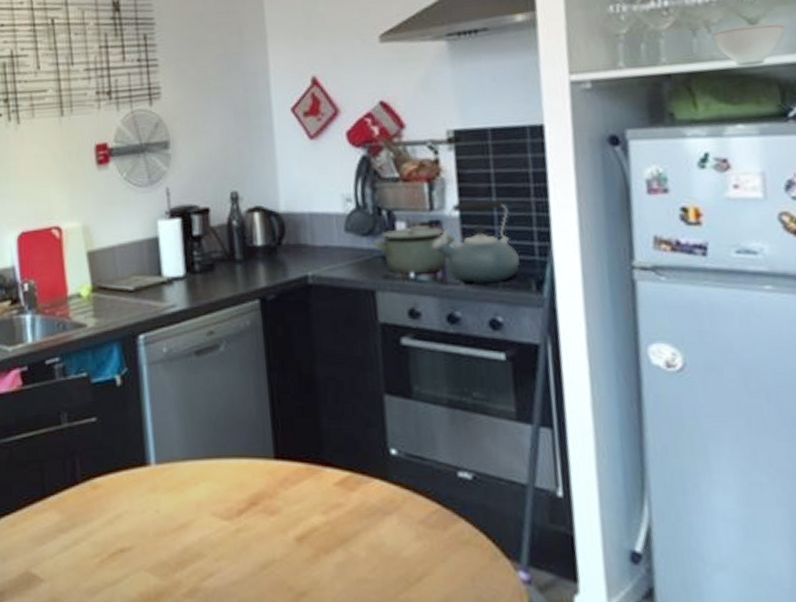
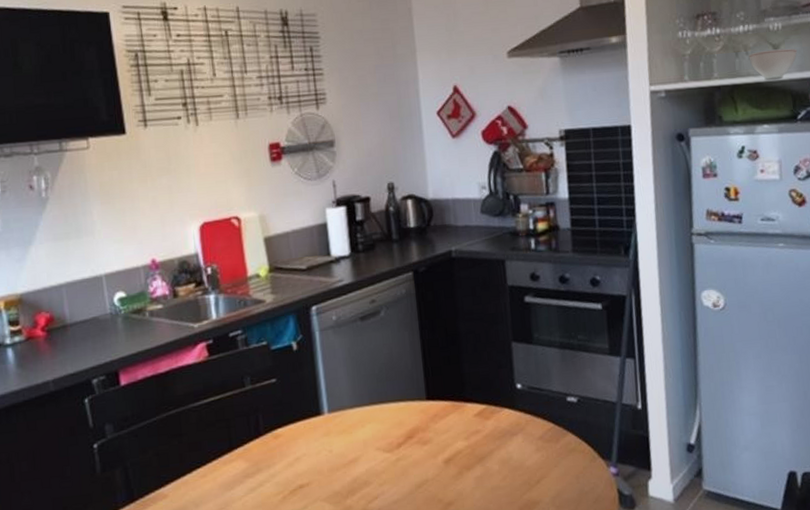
saucepan: present [372,226,455,275] -> none [502,207,565,246]
kettle: present [431,199,521,283] -> none [547,184,614,251]

